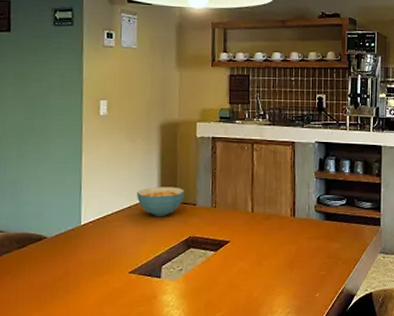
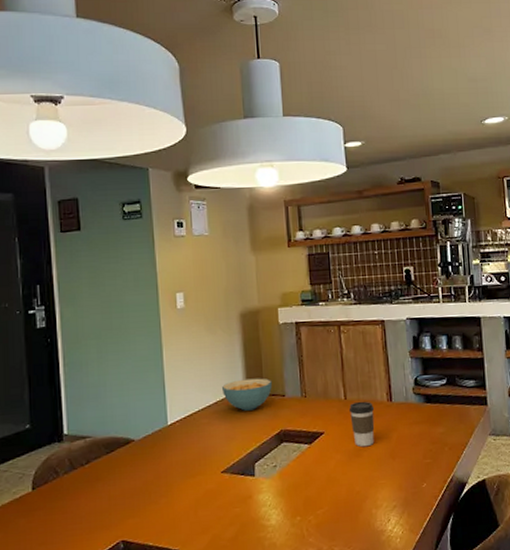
coffee cup: none [254,215,278,257] -> present [348,401,375,447]

